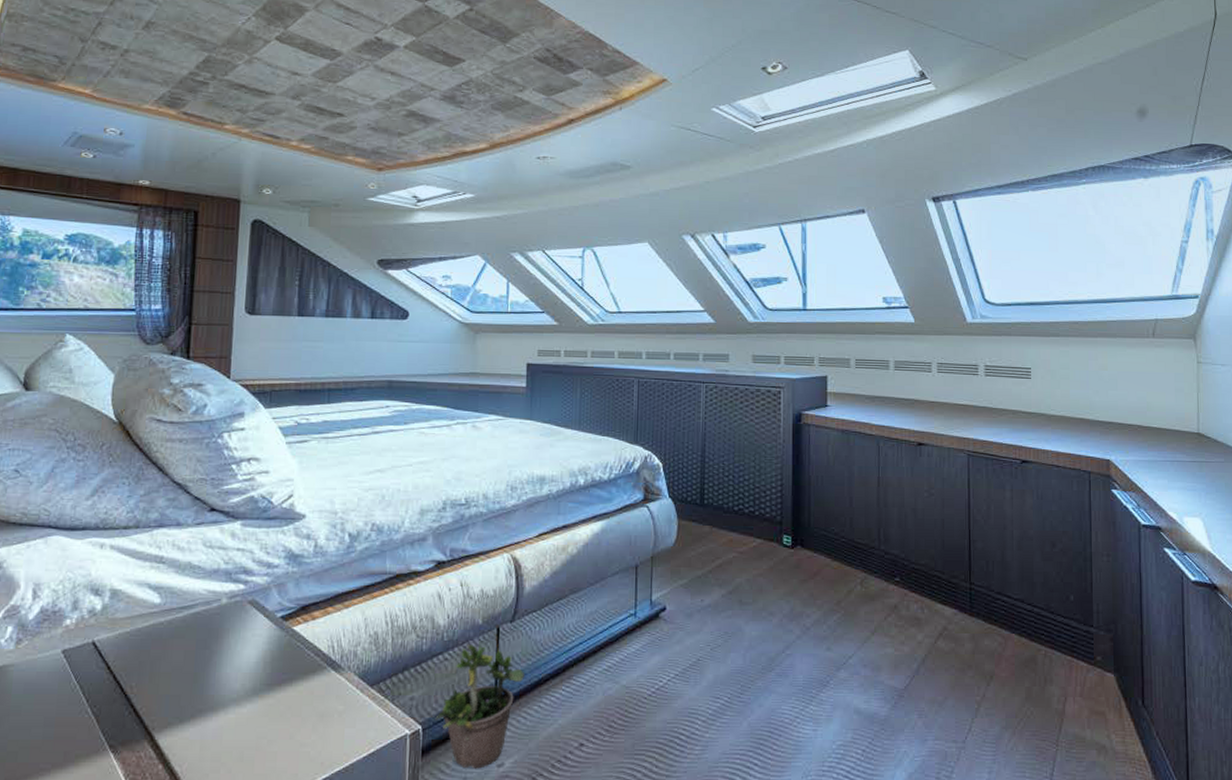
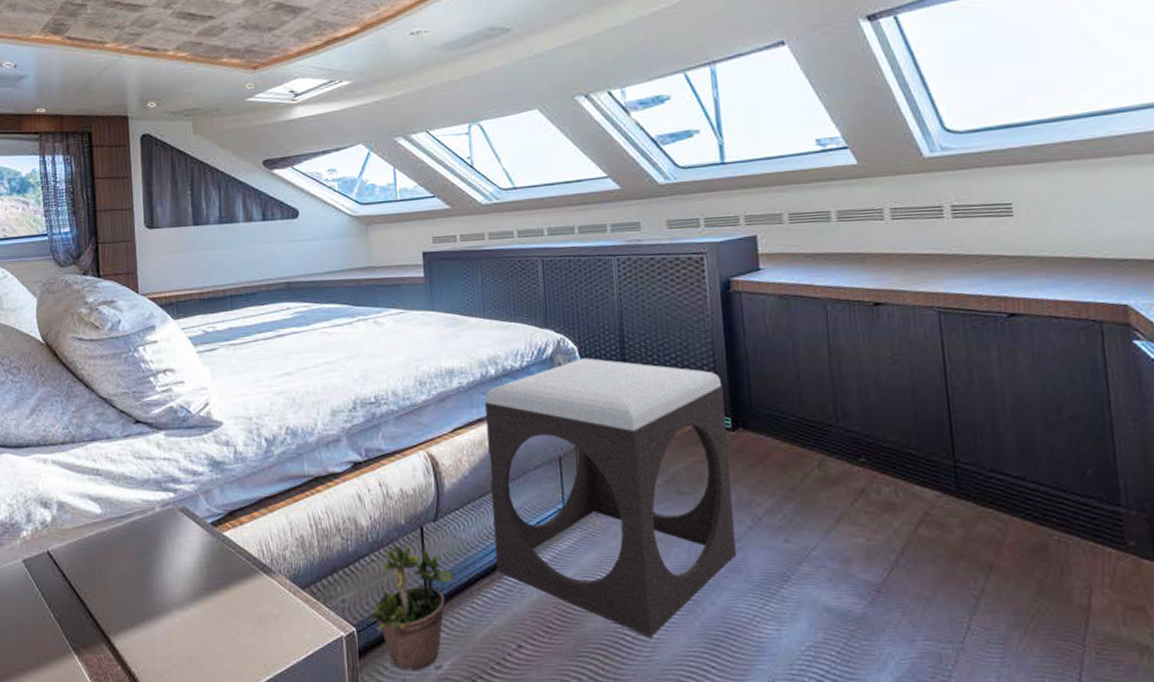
footstool: none [567,474,787,737] -> present [484,358,736,638]

